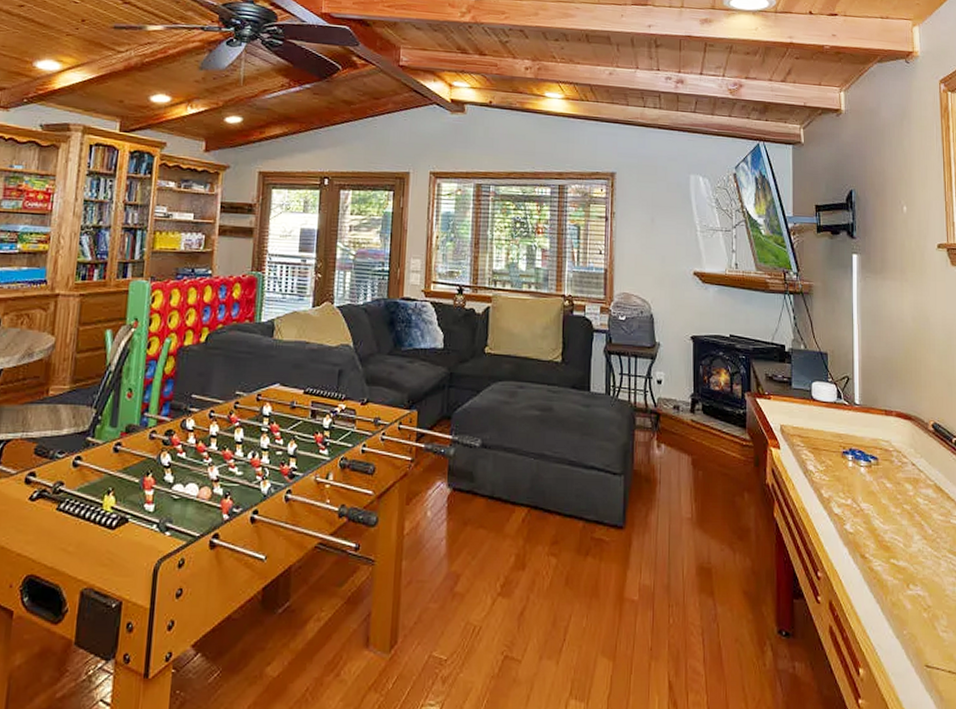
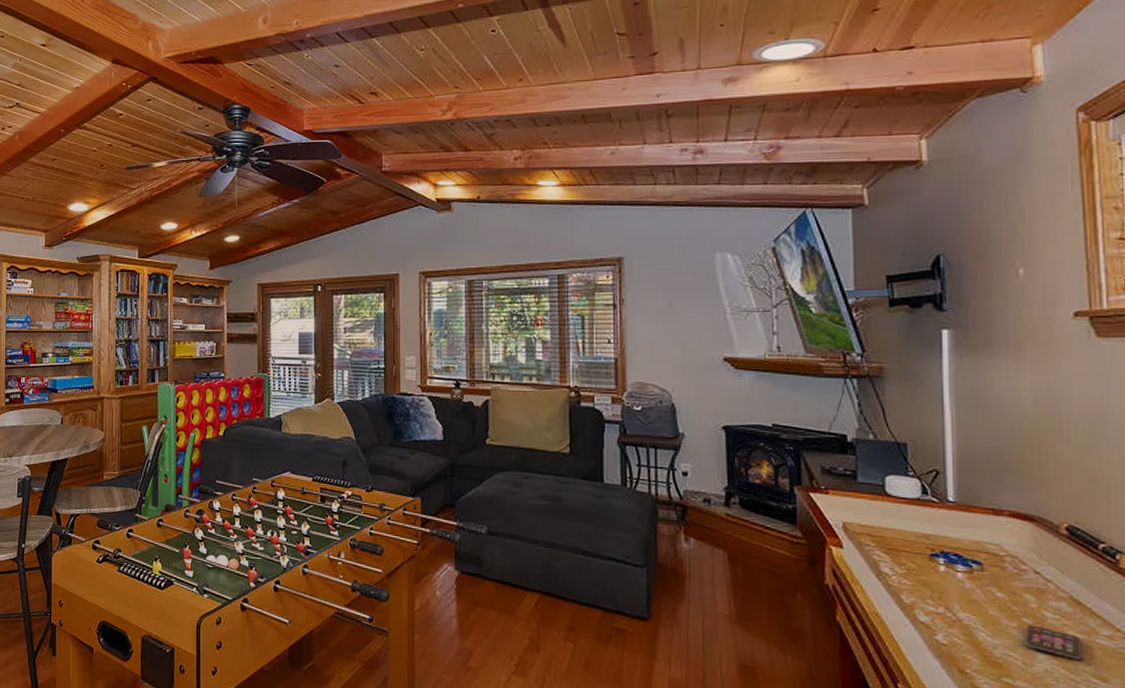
smartphone: none [905,510,942,539] -> present [1024,625,1083,660]

